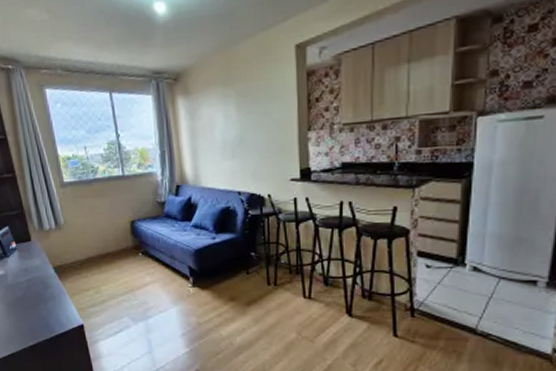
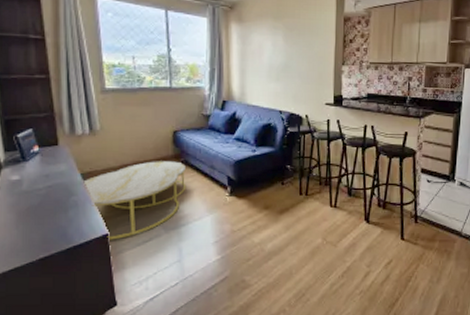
coffee table: none [56,252,149,330] -> present [83,161,186,240]

